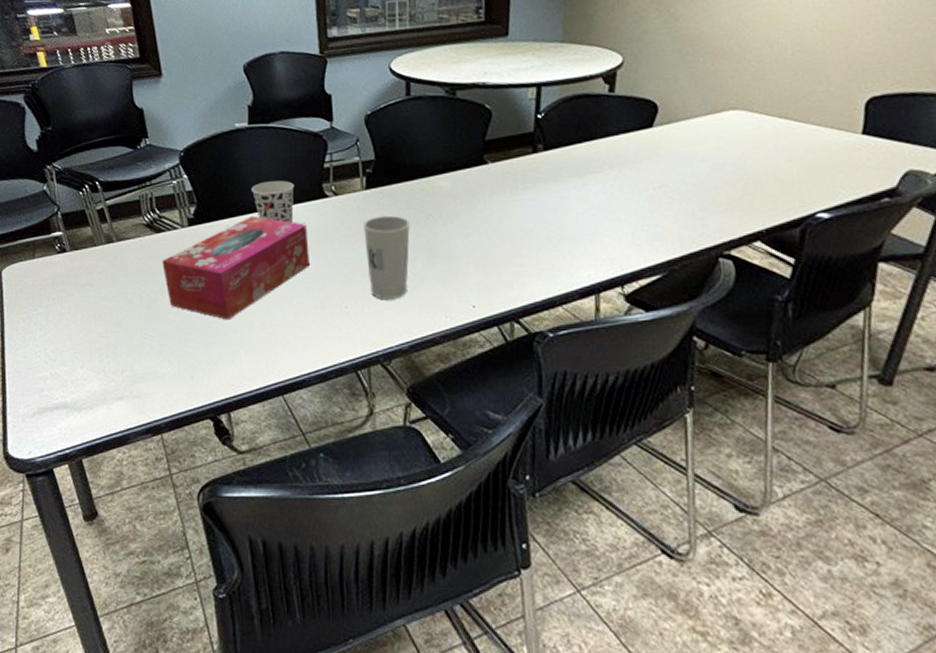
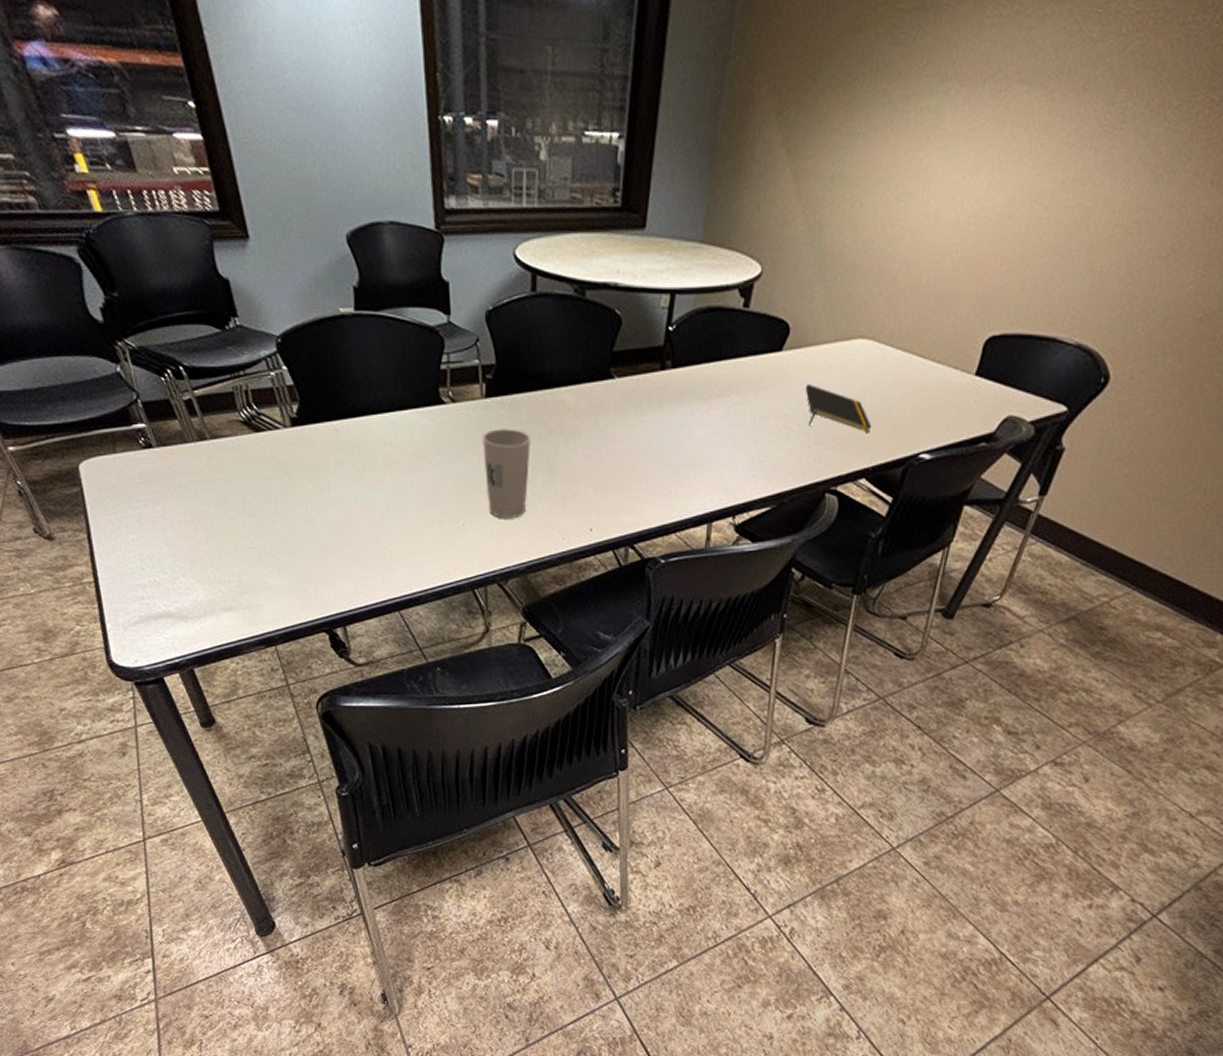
tissue box: present [162,216,309,320] -> none [264,419,425,532]
cup: present [250,180,295,224] -> none [359,381,408,431]
notepad: none [681,154,759,196] -> present [805,383,872,432]

